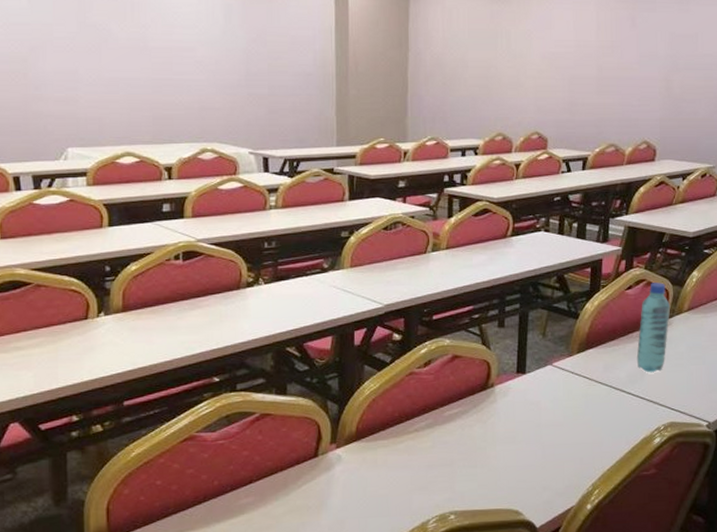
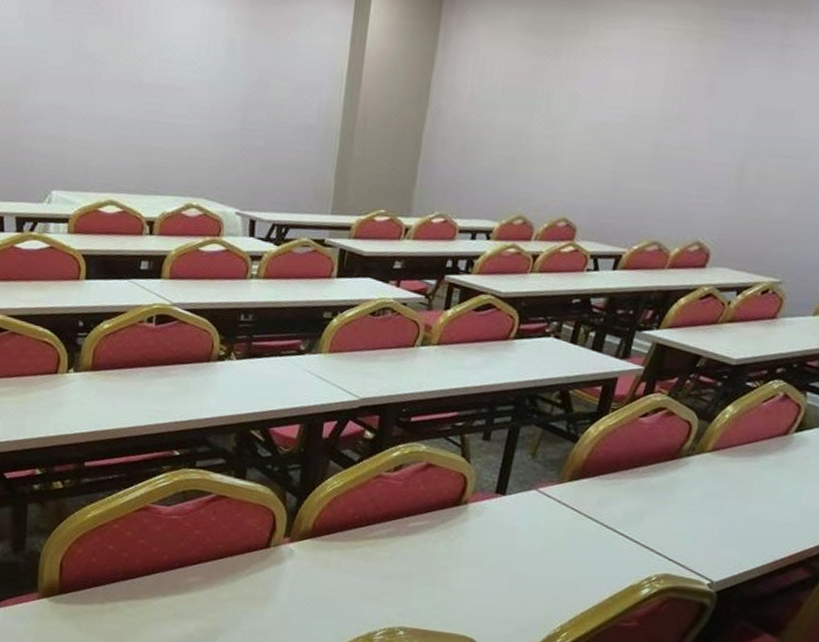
water bottle: present [636,282,671,373] -> none [637,413,692,516]

